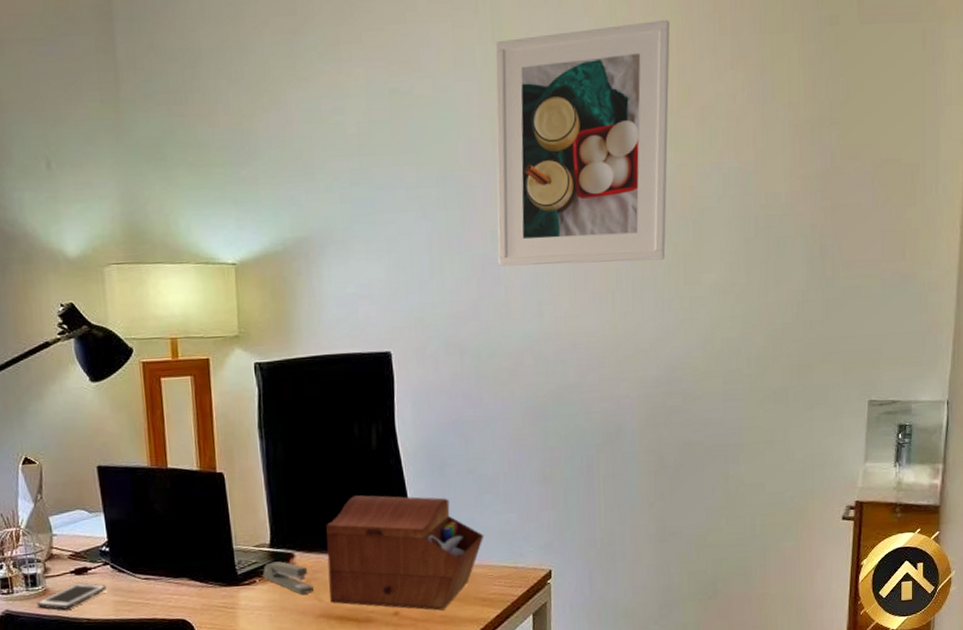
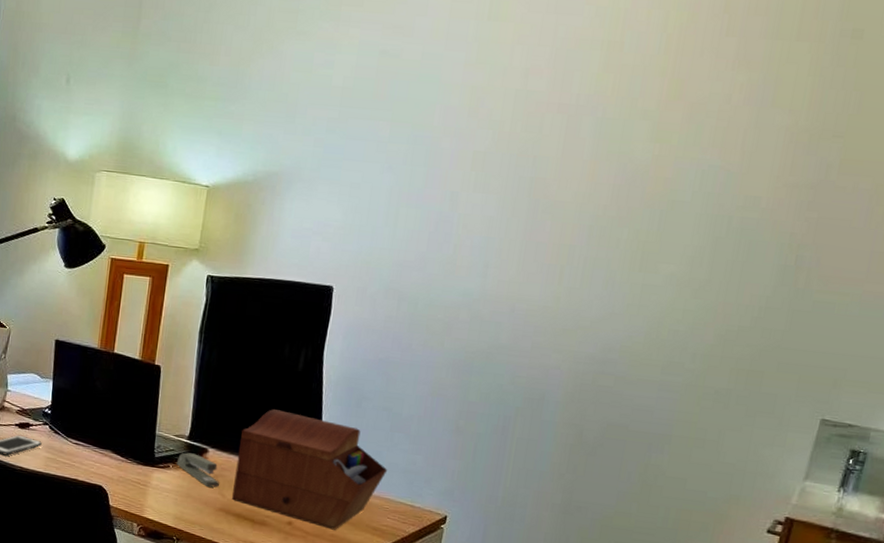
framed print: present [495,19,670,267] -> none [452,15,674,244]

